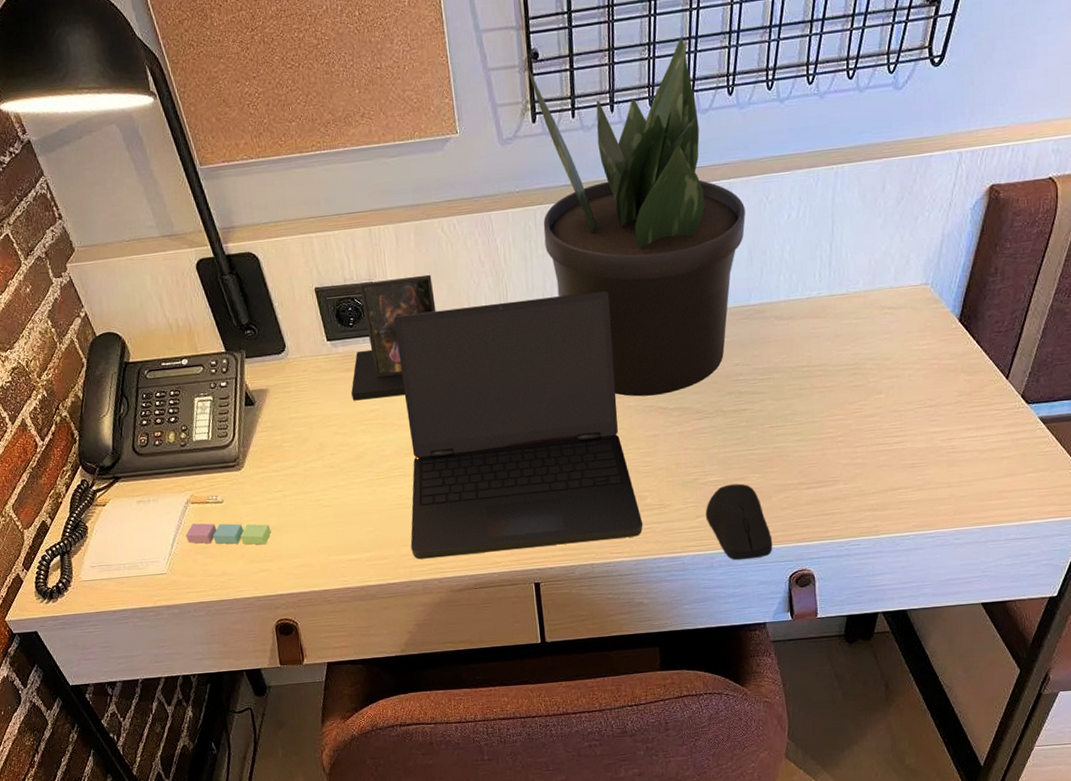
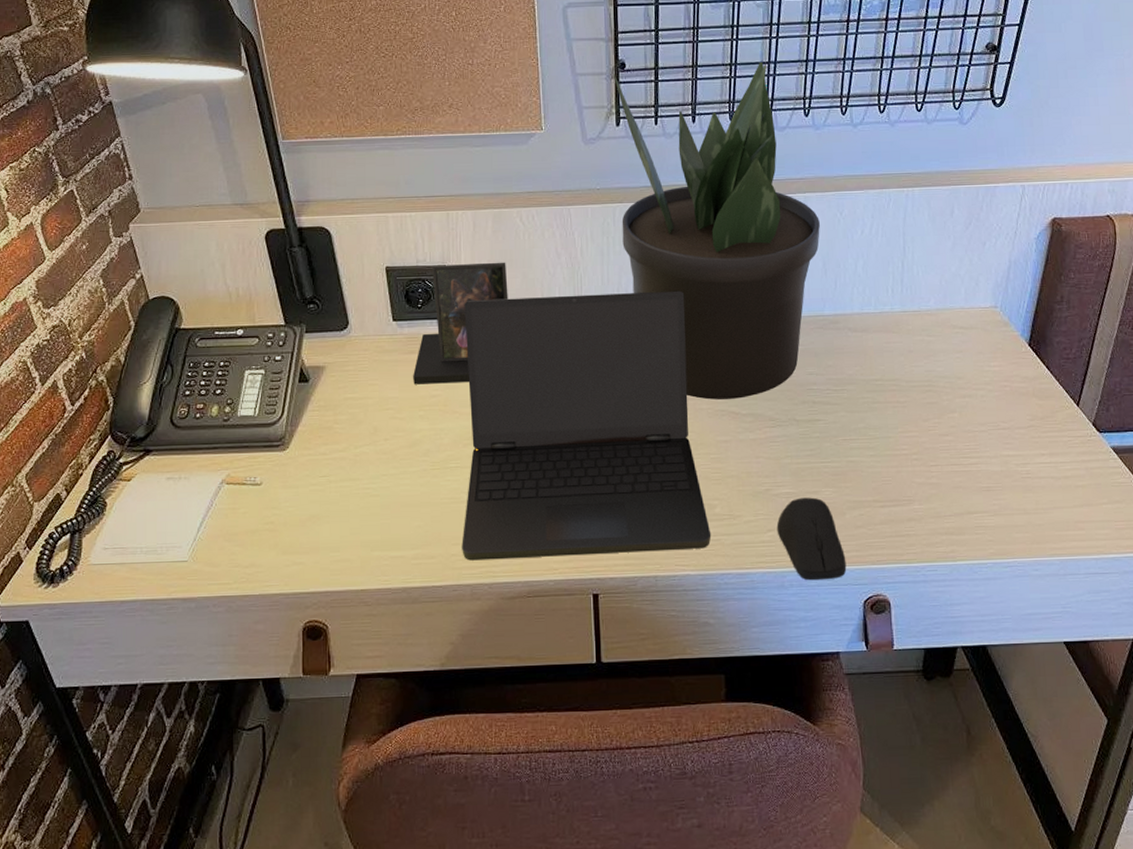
sticky notes: present [186,523,271,545] -> none [215,506,310,535]

